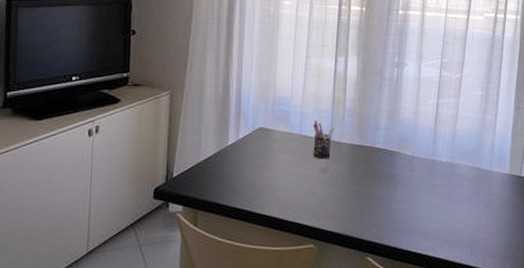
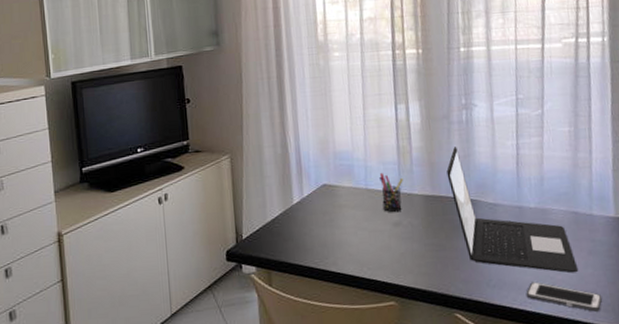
laptop: none [374,101,475,223] -> present [446,147,579,273]
cell phone: none [430,229,492,258] -> present [526,281,603,312]

